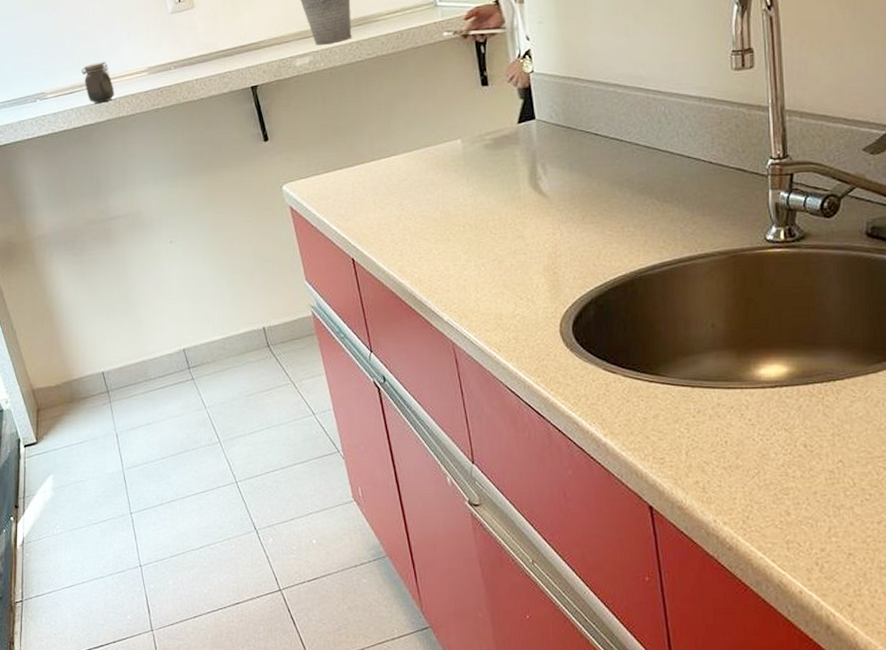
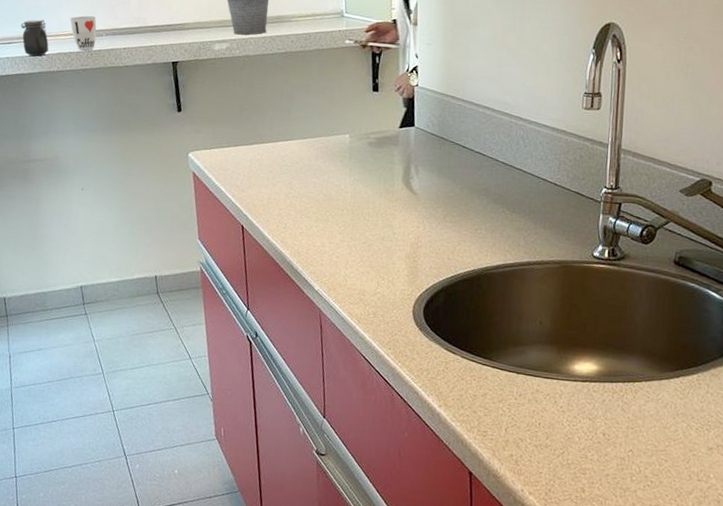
cup: none [133,48,164,89] -> present [70,15,97,51]

